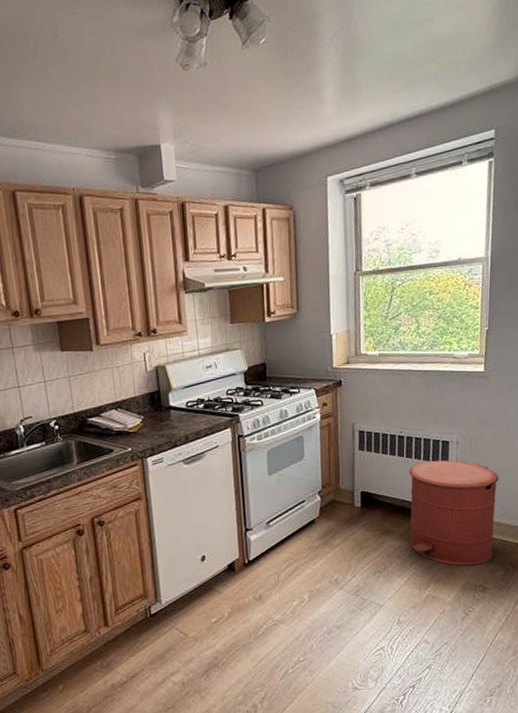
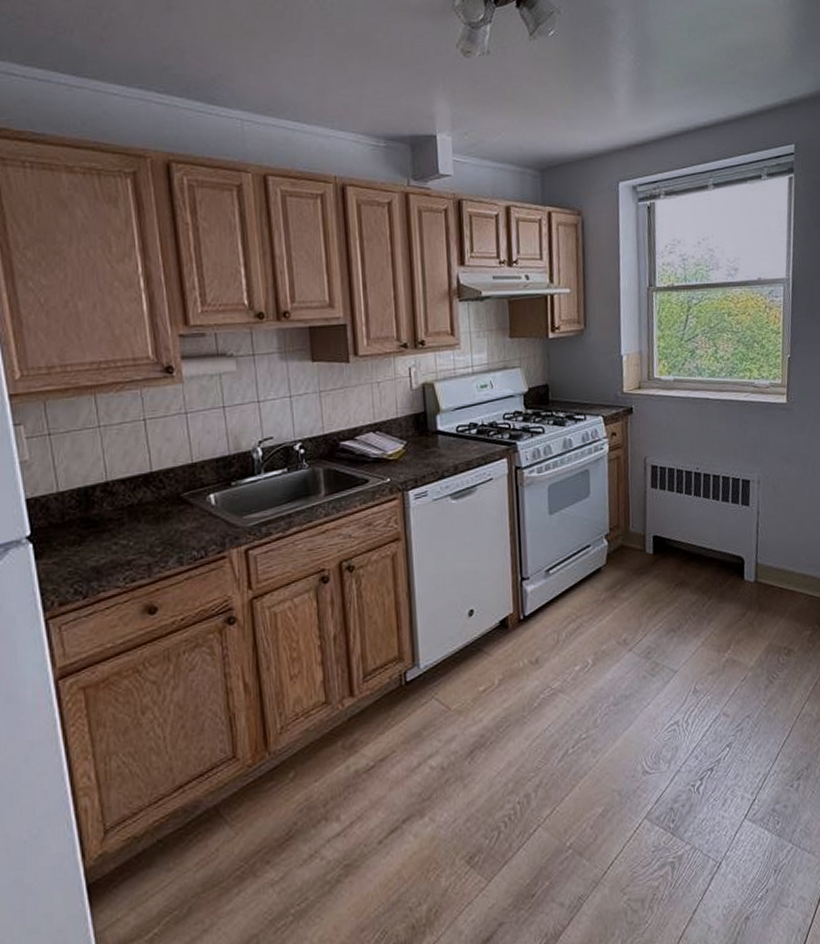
trash can: present [409,460,499,566] -> none [706,501,804,625]

